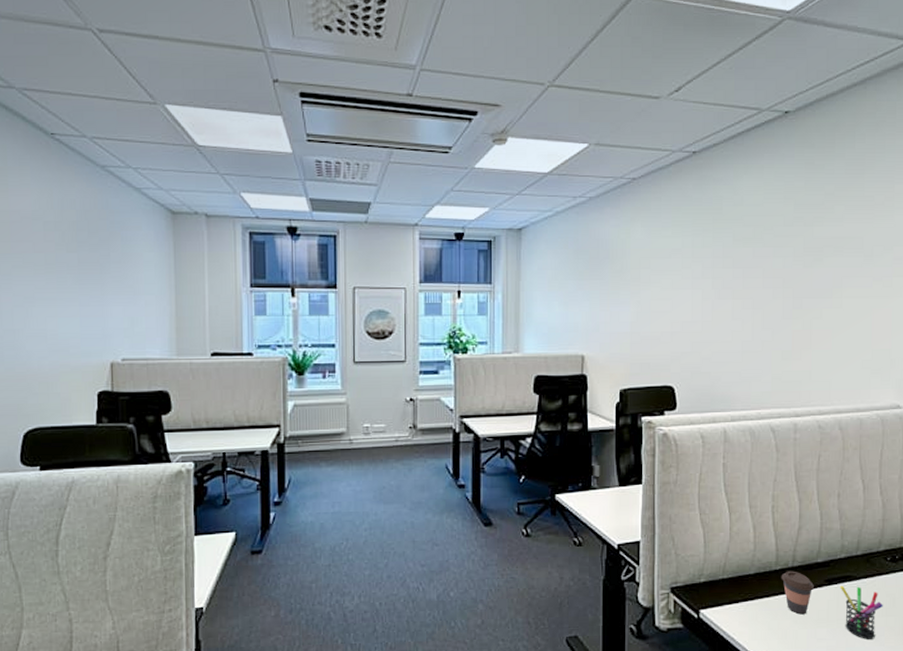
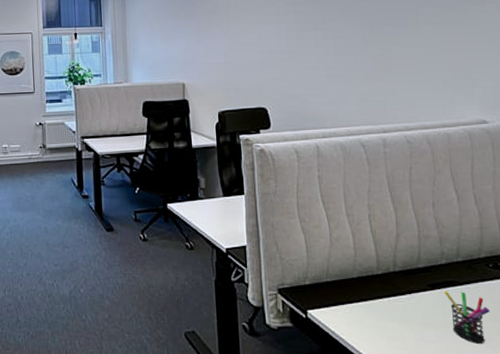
coffee cup: present [781,571,814,615] -> none [383,275,417,317]

